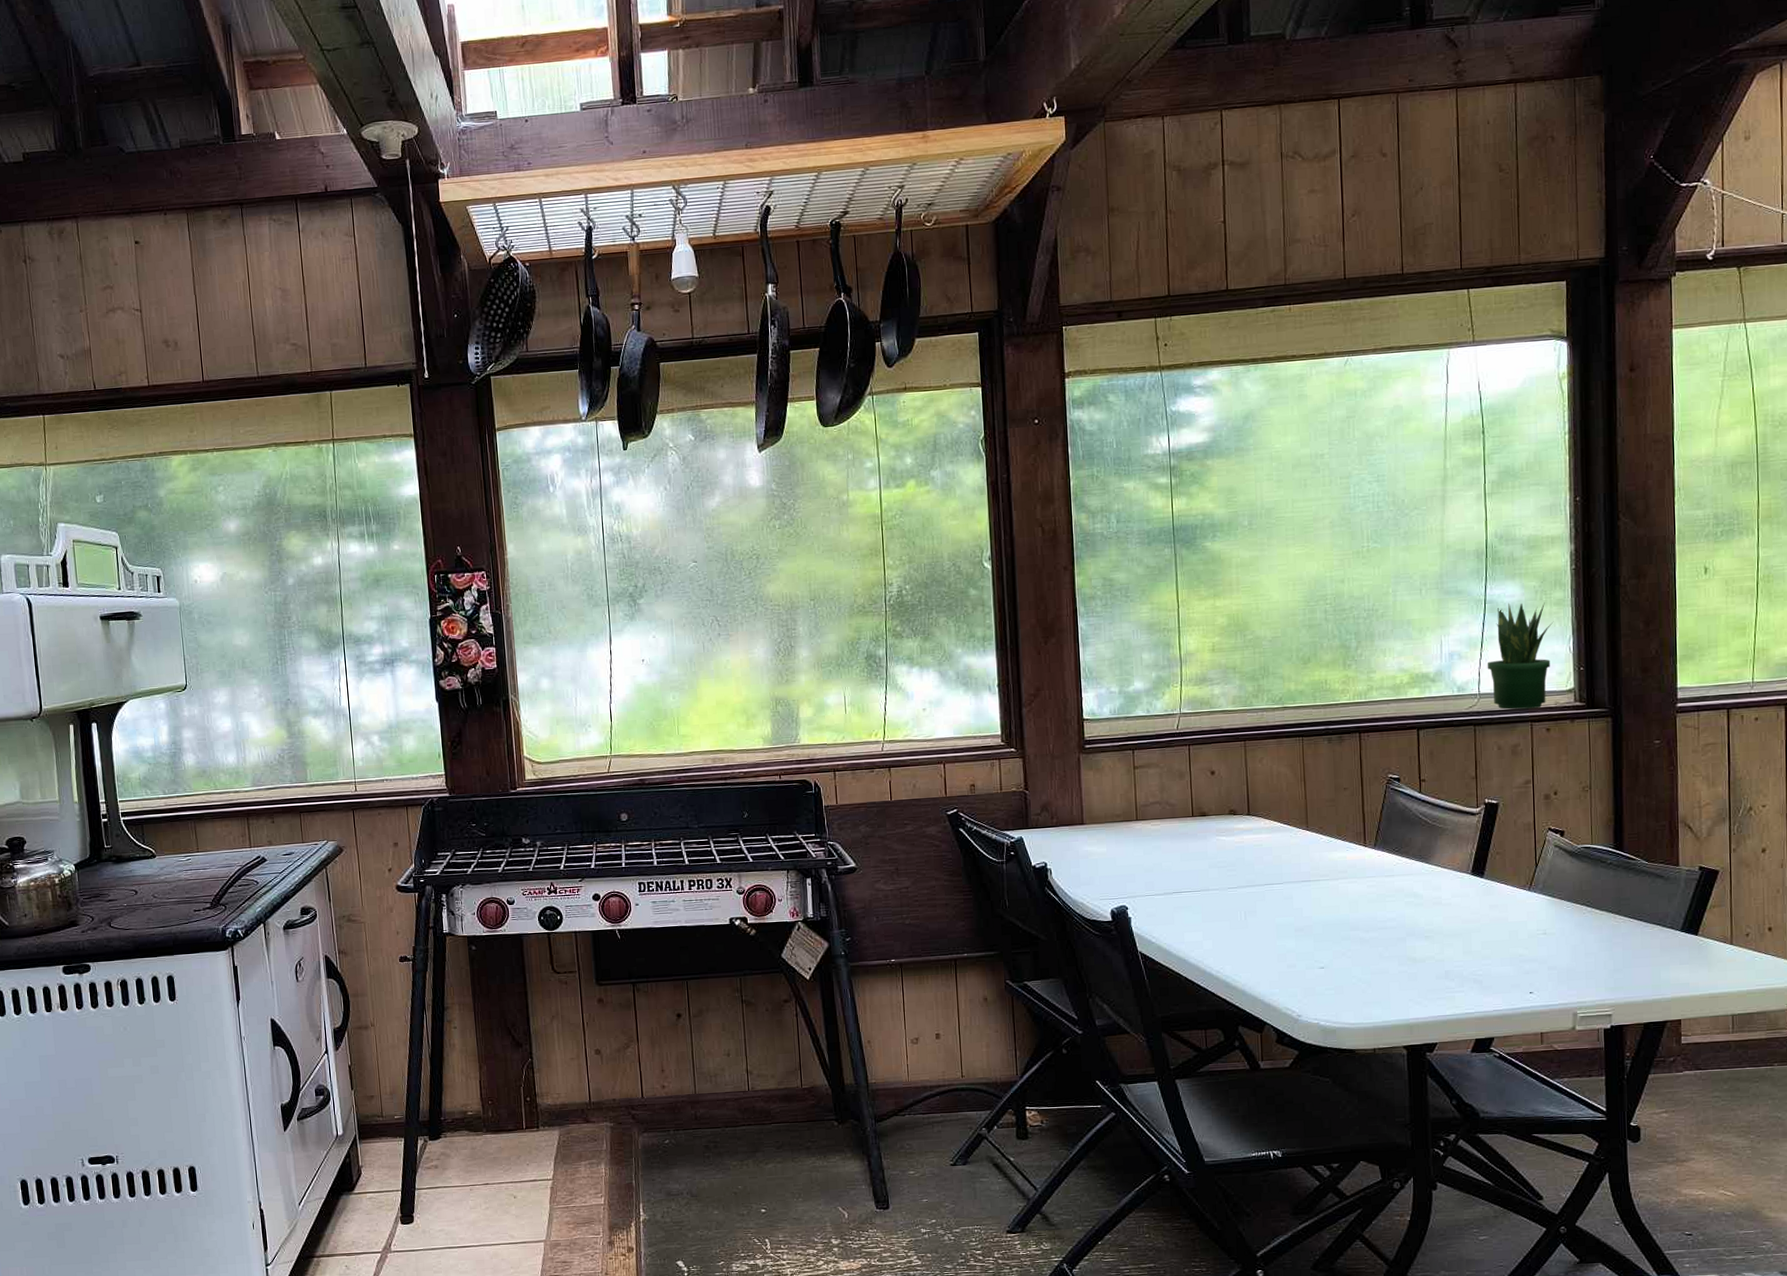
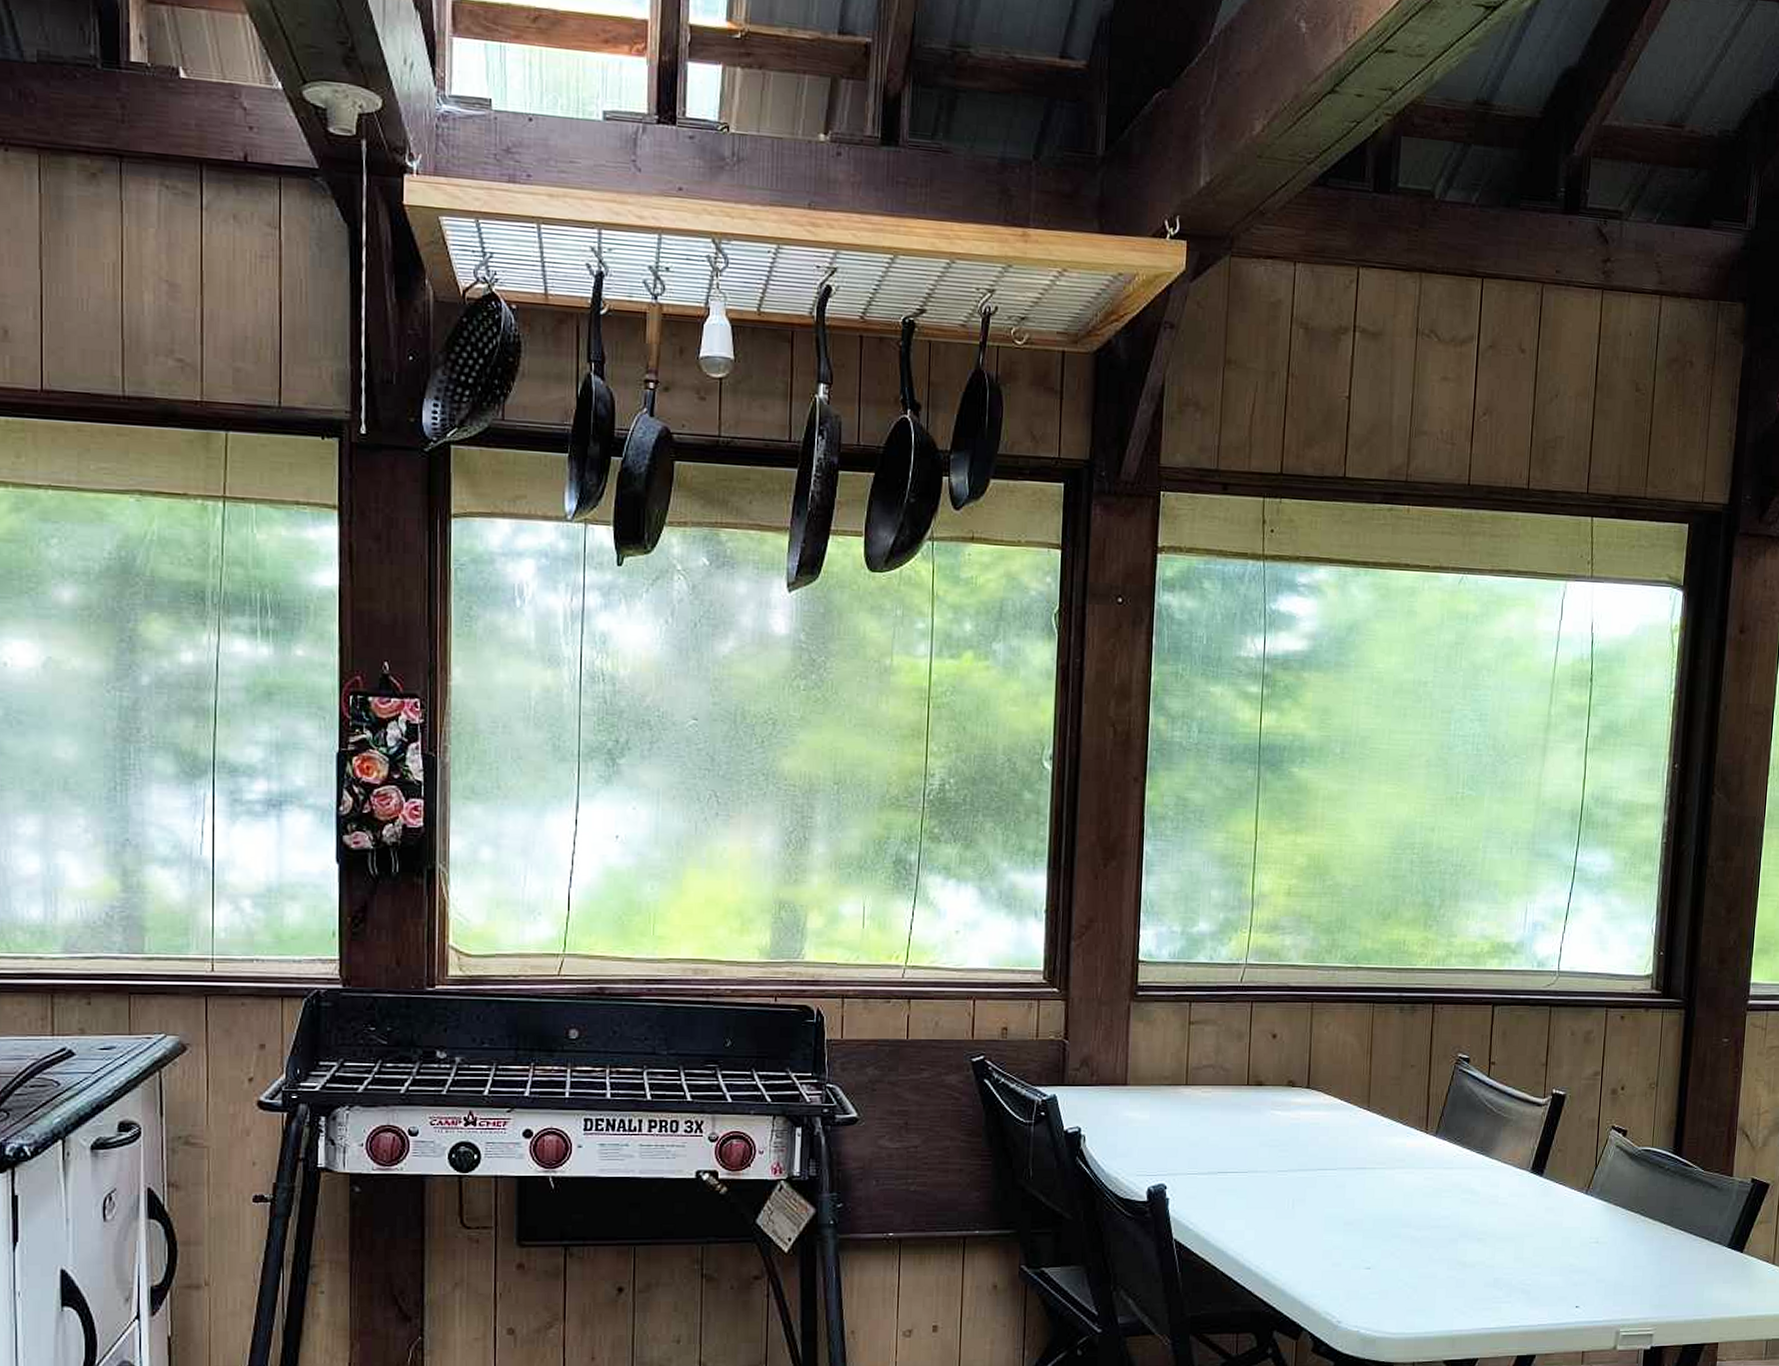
planter: present [1487,602,1554,710] -> none [1569,873,1640,993]

